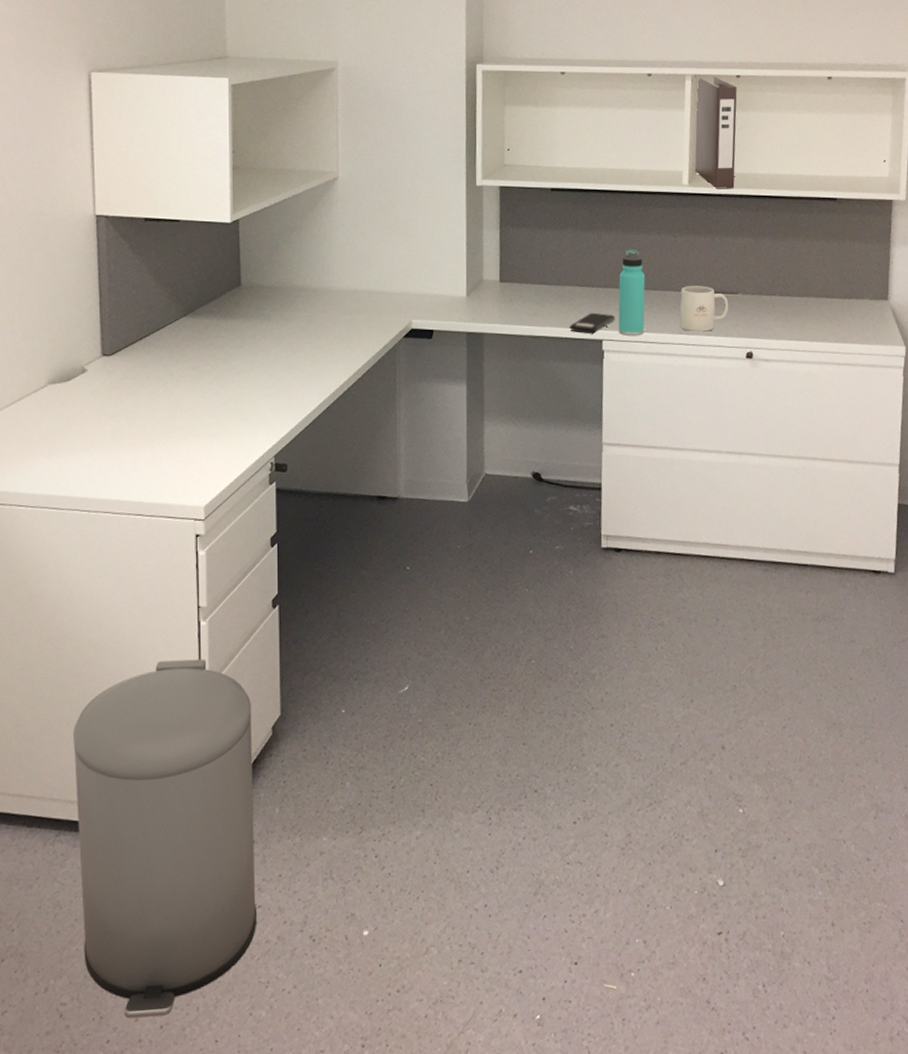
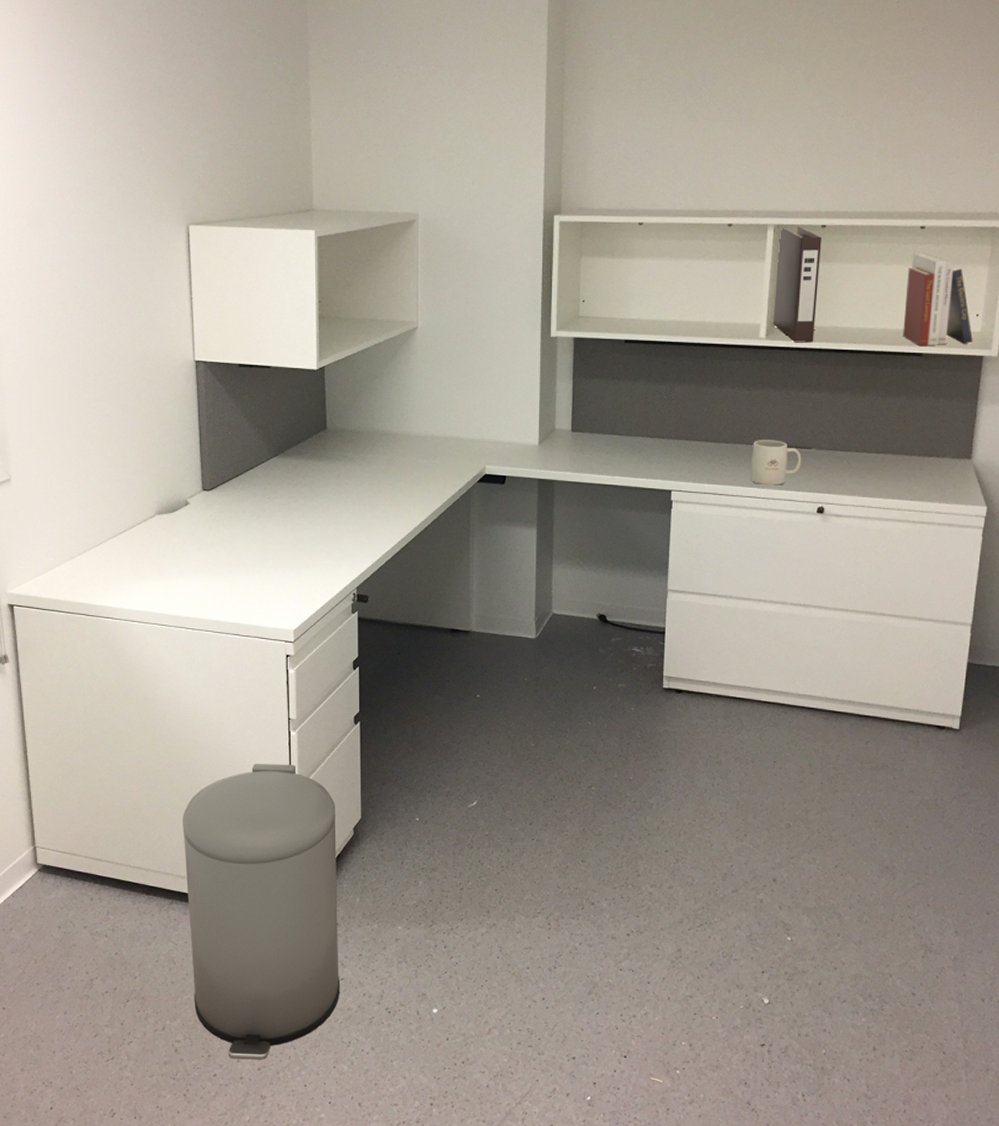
phone: present [569,312,615,333] -> none [639,463,685,483]
thermos bottle: present [618,249,646,337] -> none [687,402,718,488]
books: none [817,101,882,192] -> present [903,252,973,347]

